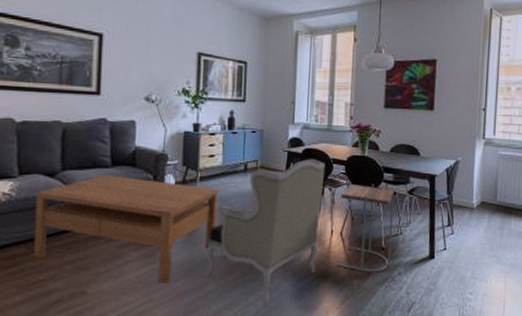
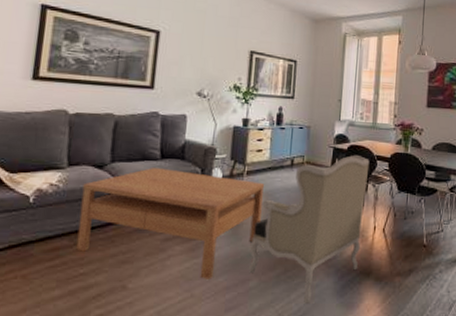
side table: present [337,184,394,273] -> none [380,181,436,270]

